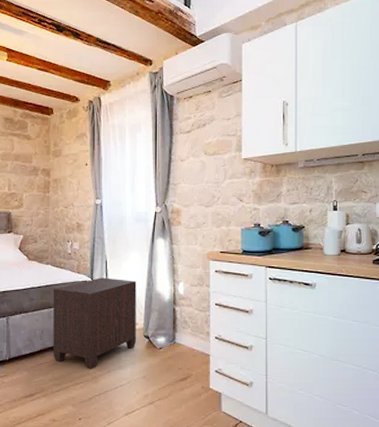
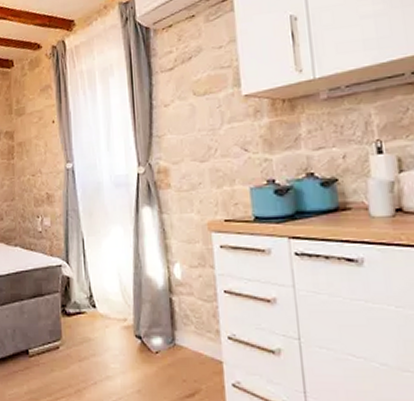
nightstand: present [52,277,137,370] -> none [23,260,126,381]

